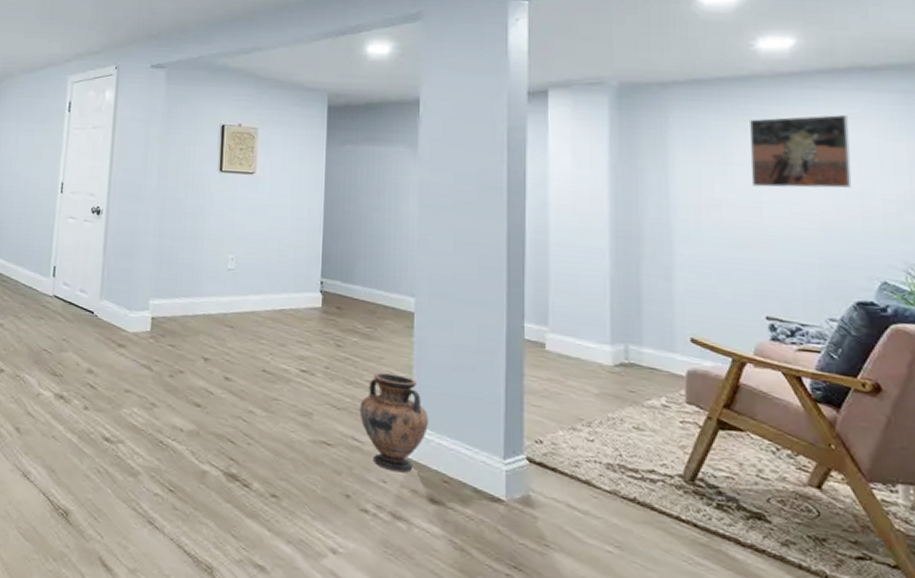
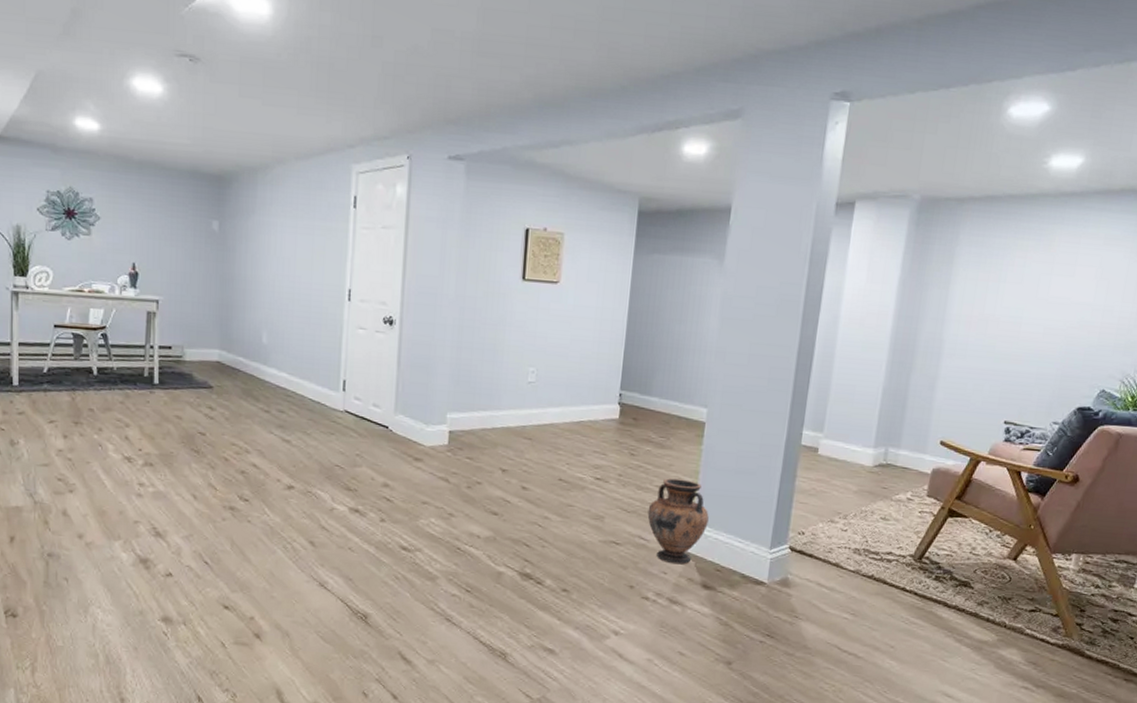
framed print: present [750,115,852,189] -> none [1017,235,1110,307]

